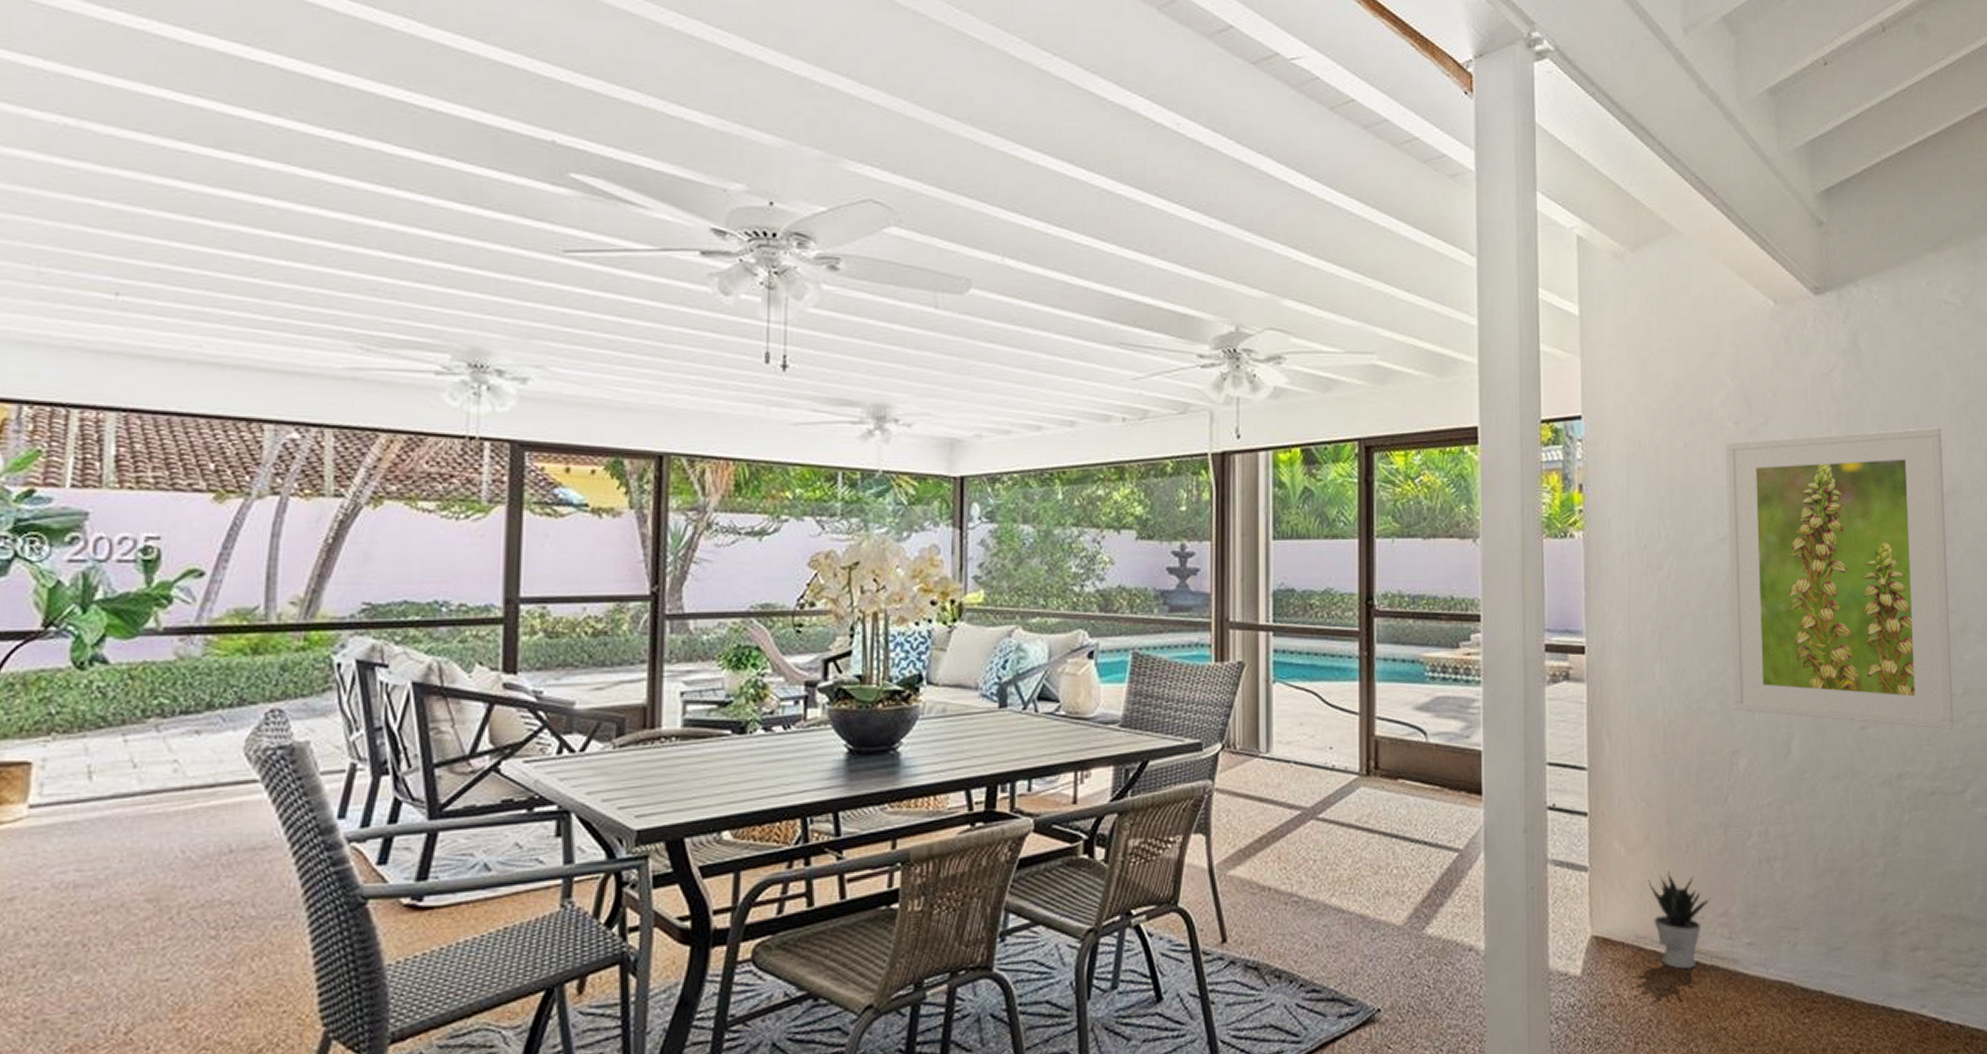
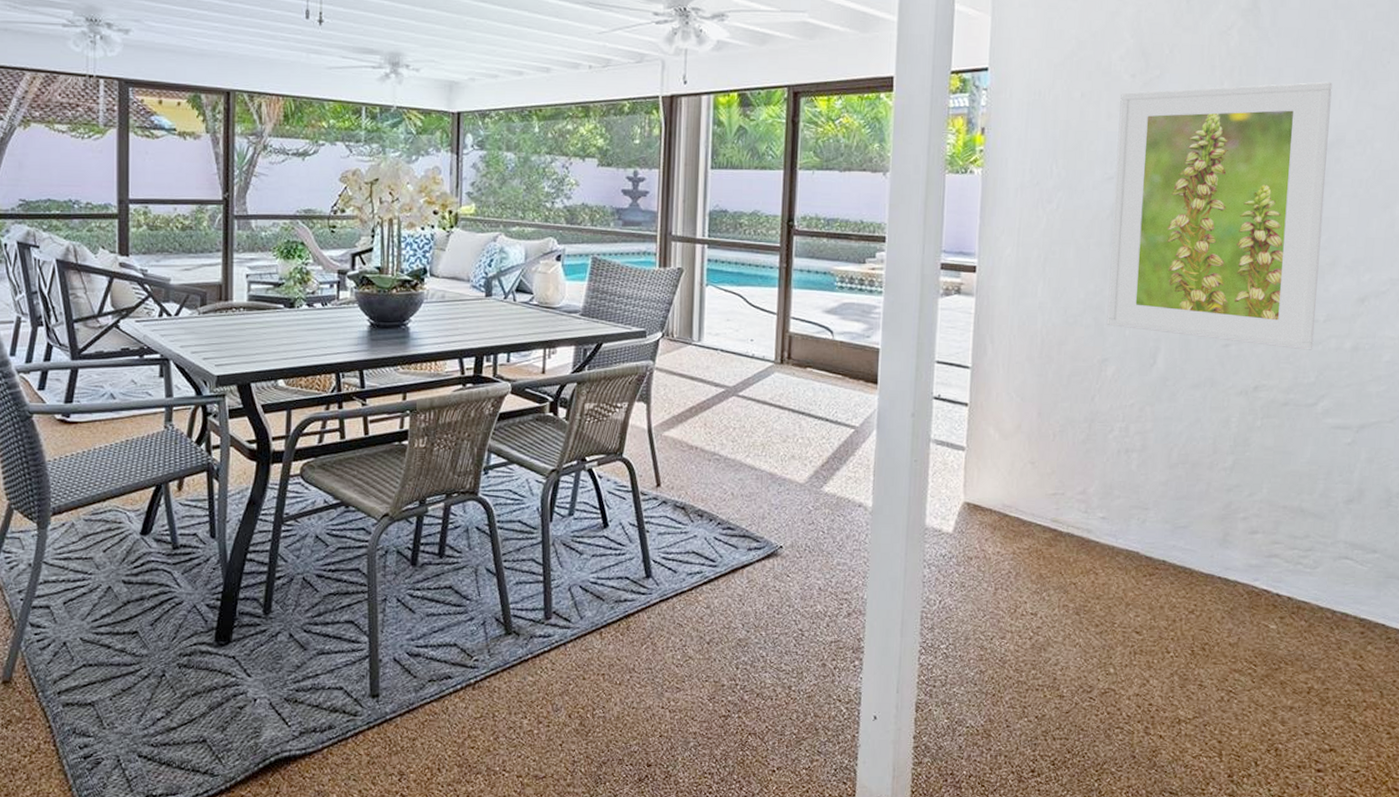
potted plant: present [1647,870,1711,970] -> none [1016,454,1072,535]

